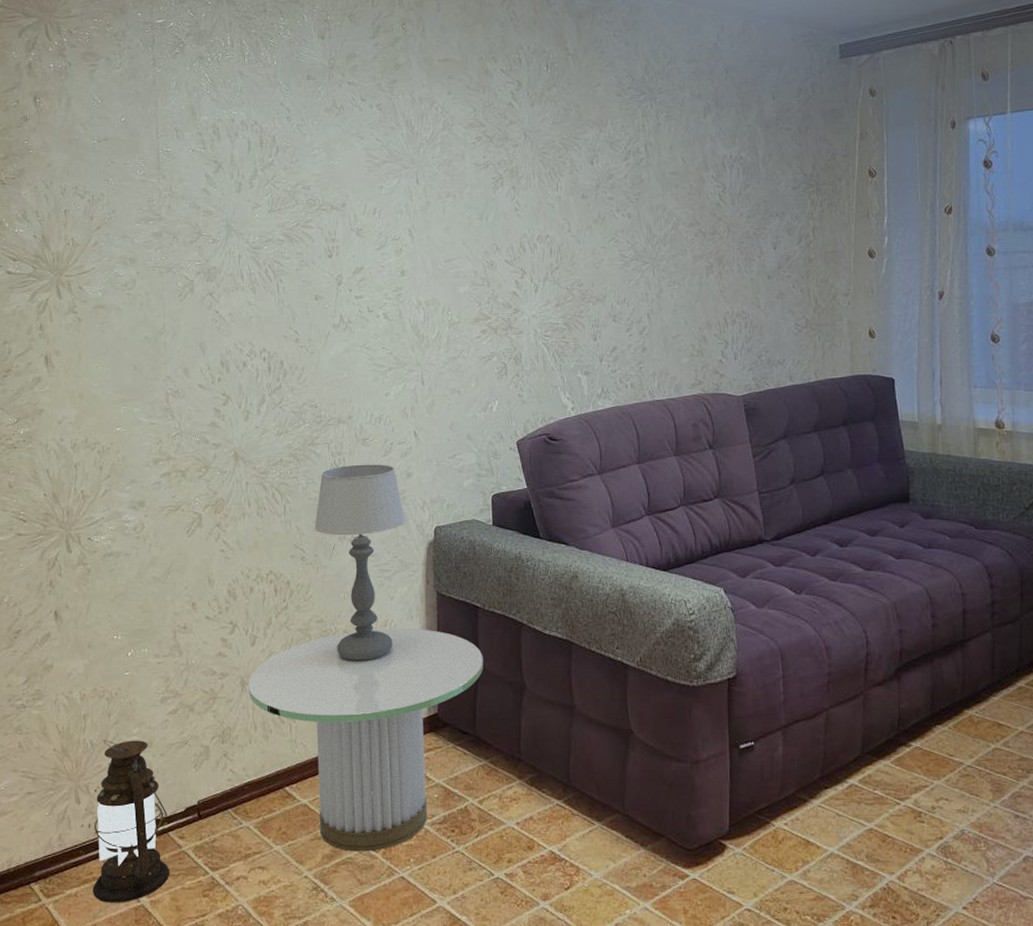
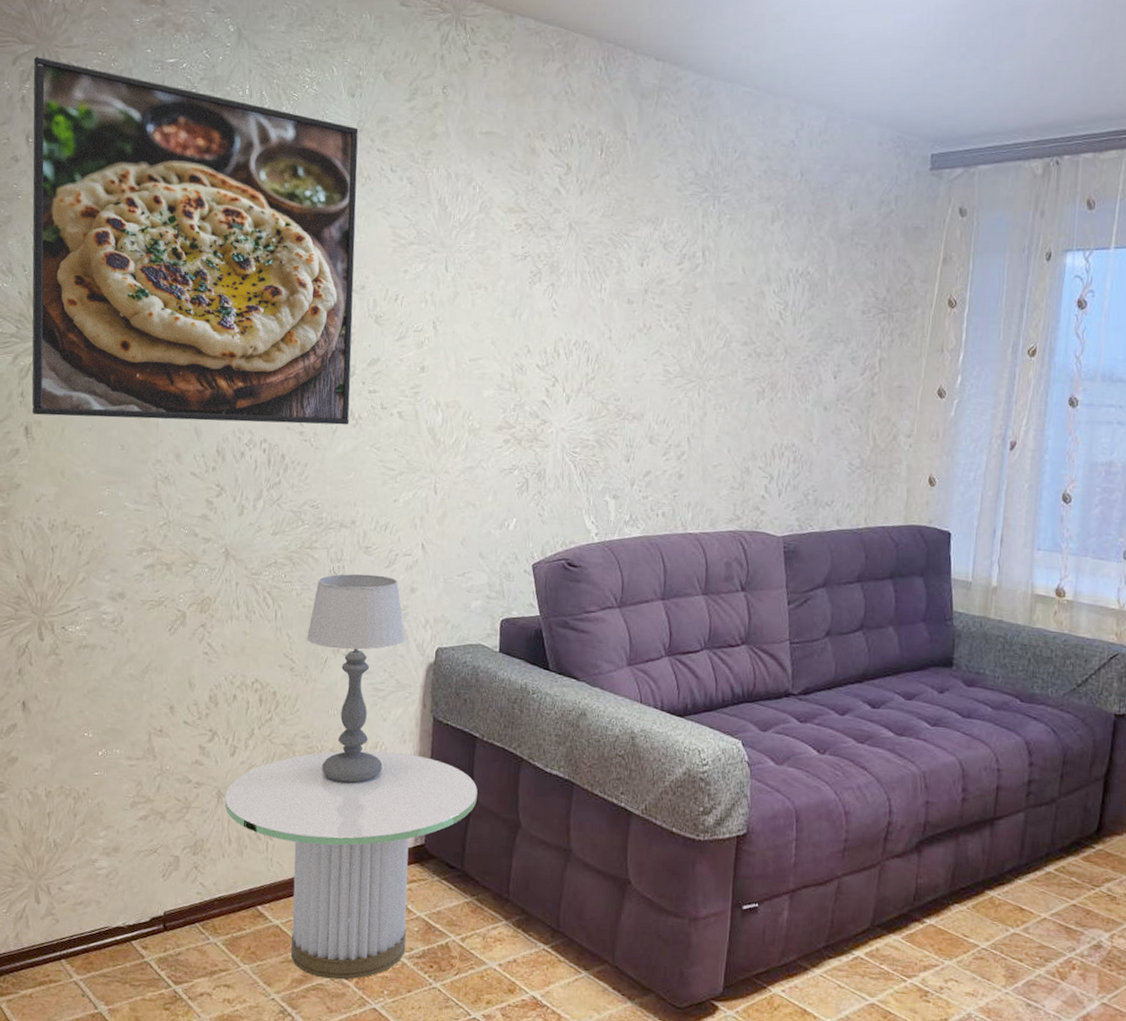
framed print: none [37,27,340,345] -> present [31,56,359,425]
lantern: present [59,740,188,903] -> none [16,840,152,1009]

